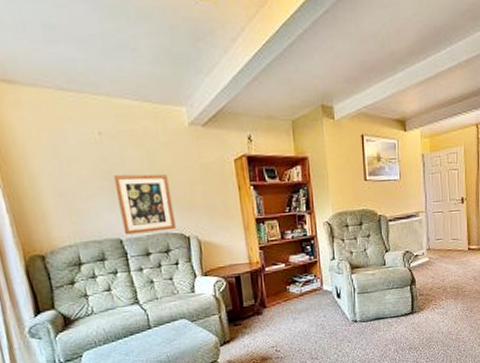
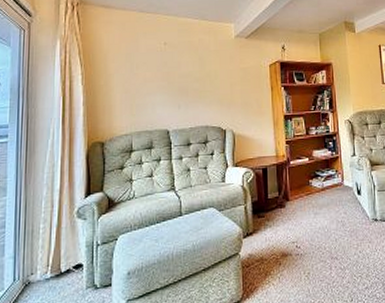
wall art: present [113,174,176,235] -> none [170,76,215,127]

